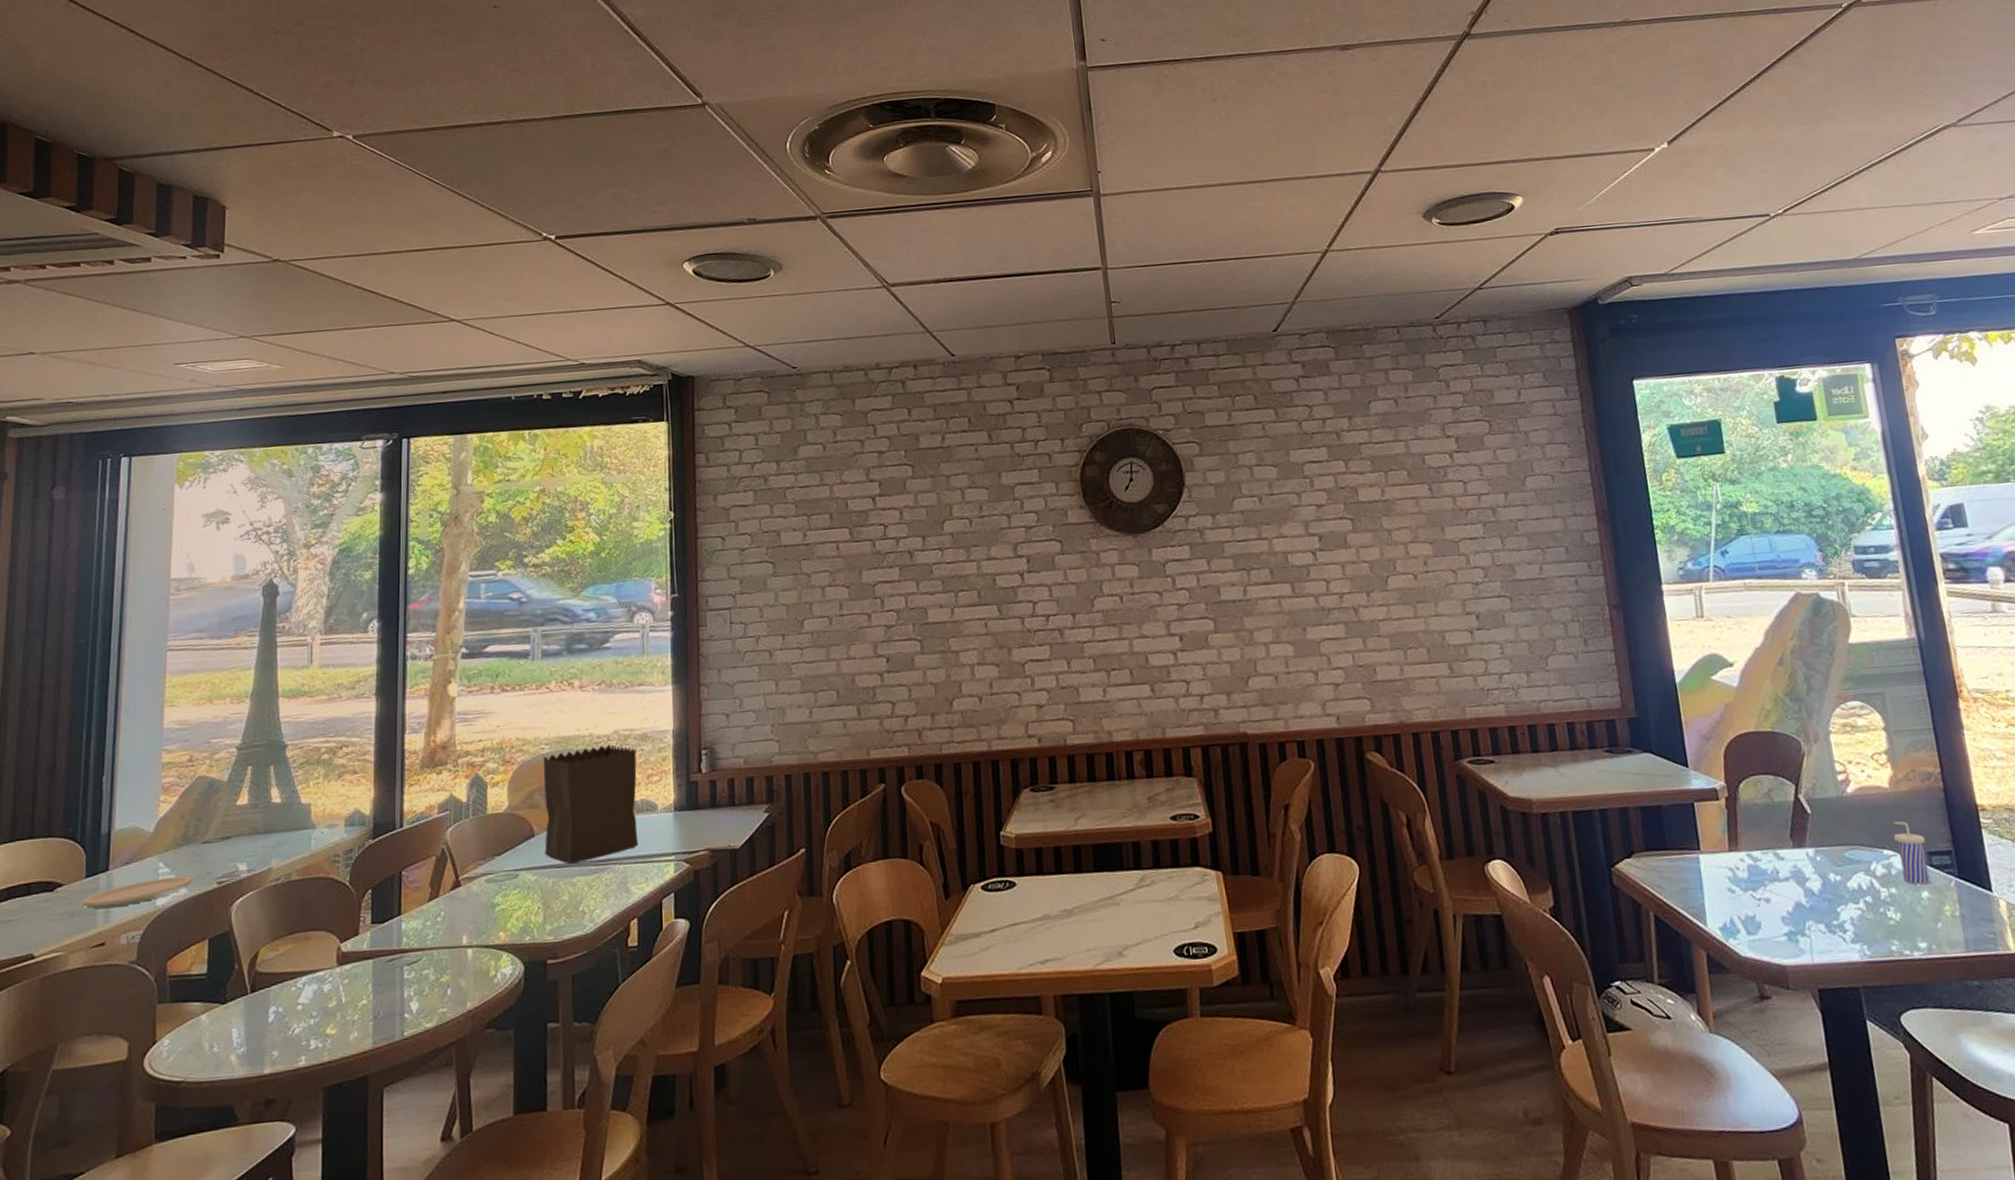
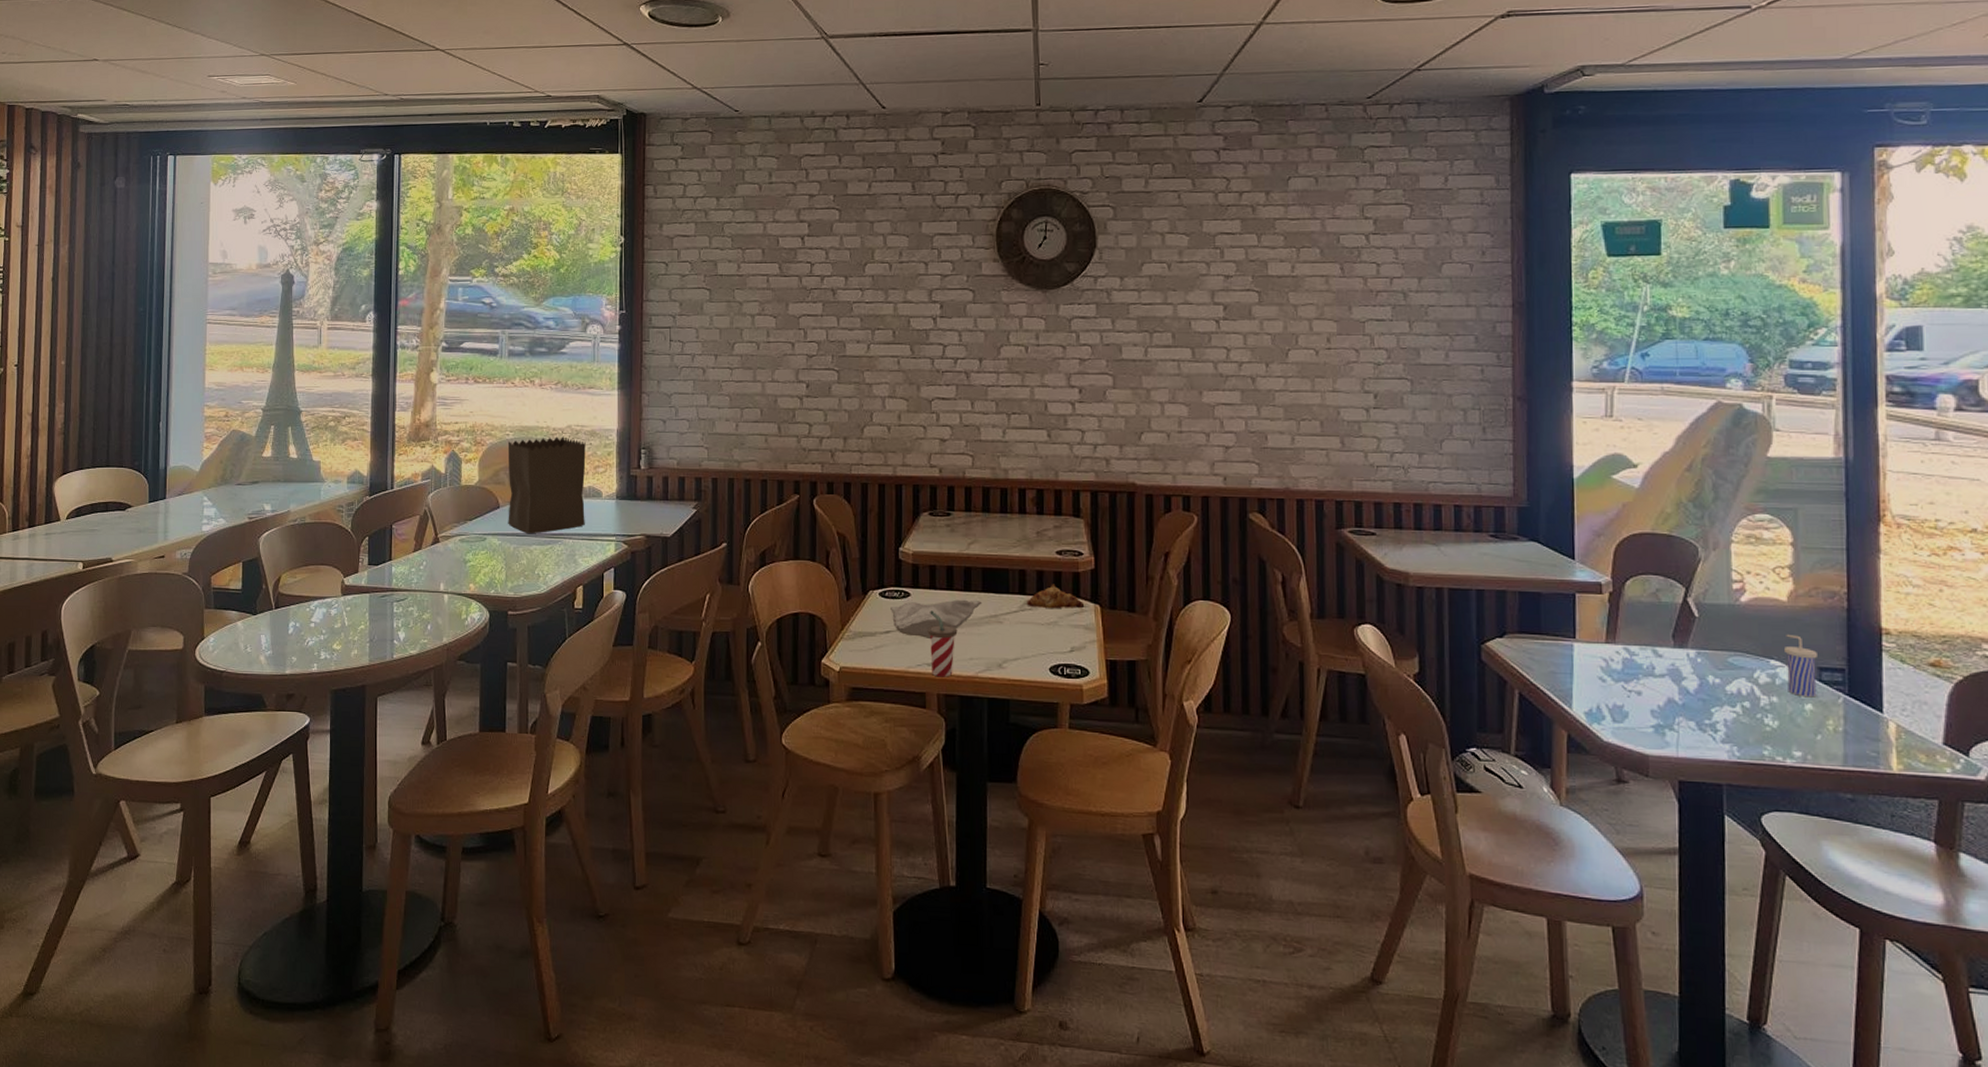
tray: present [81,875,195,909] -> none [146,509,231,529]
plastic bag: none [995,882,1096,933] -> present [890,599,982,638]
beverage cup: none [1037,899,1071,976] -> present [927,610,958,677]
croissant: none [1143,853,1204,883] -> present [1026,584,1083,609]

